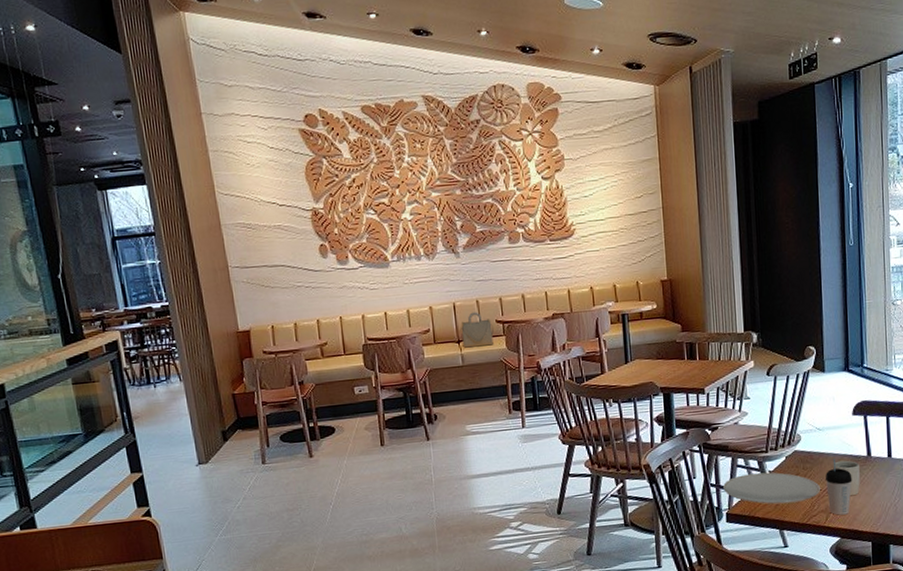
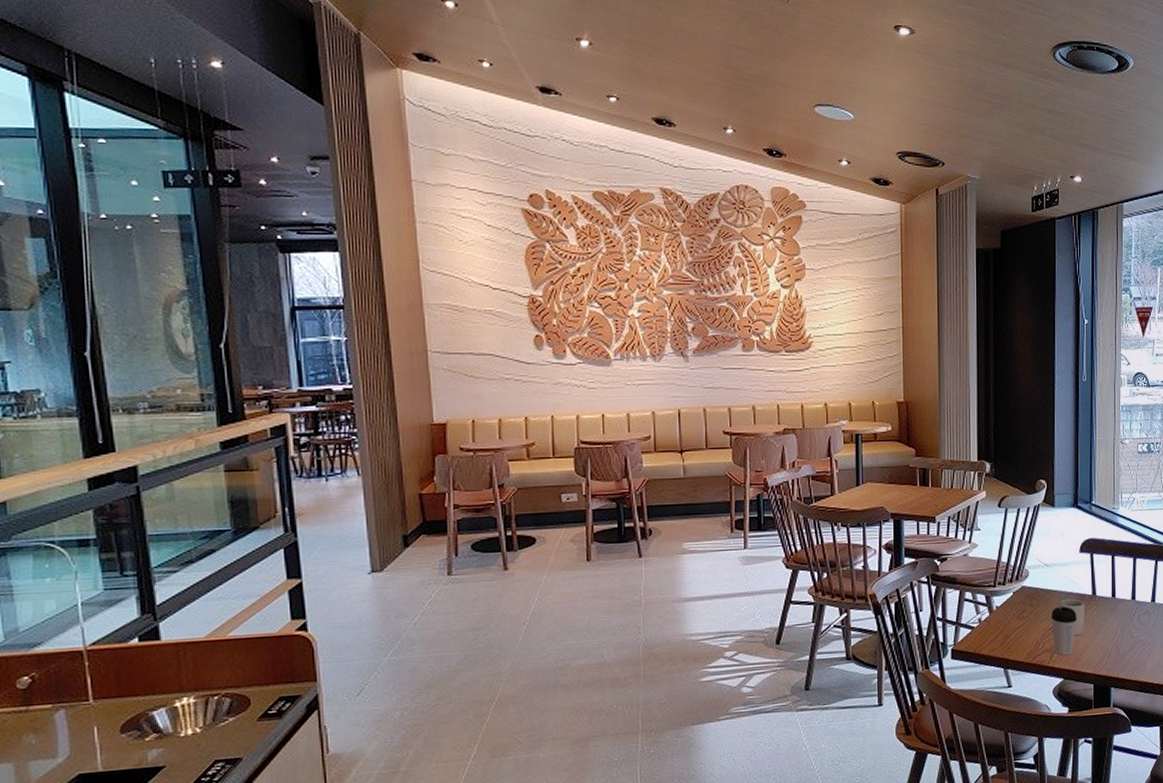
handbag: present [460,312,494,348] -> none [684,421,720,459]
plate: present [723,472,820,505] -> none [950,607,1046,642]

